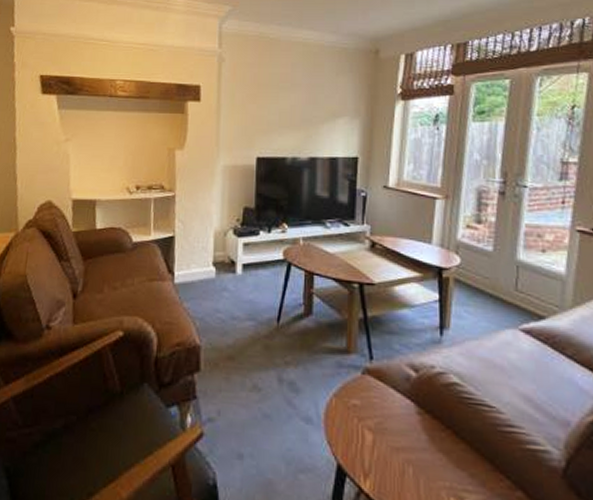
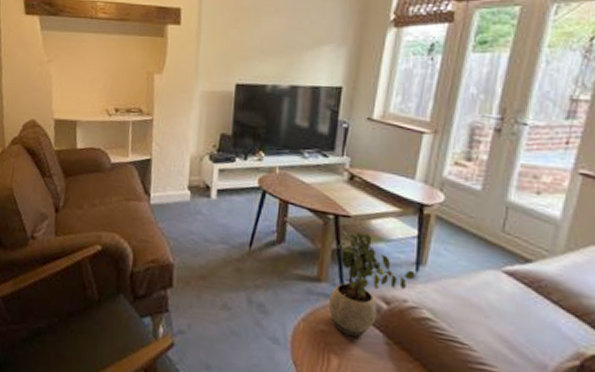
potted plant: none [359,297,440,408] -> present [328,229,415,337]

